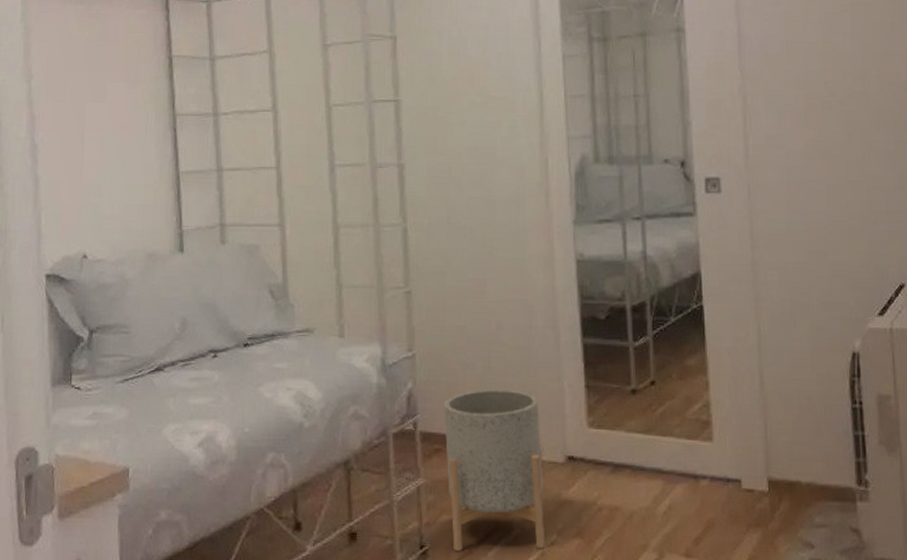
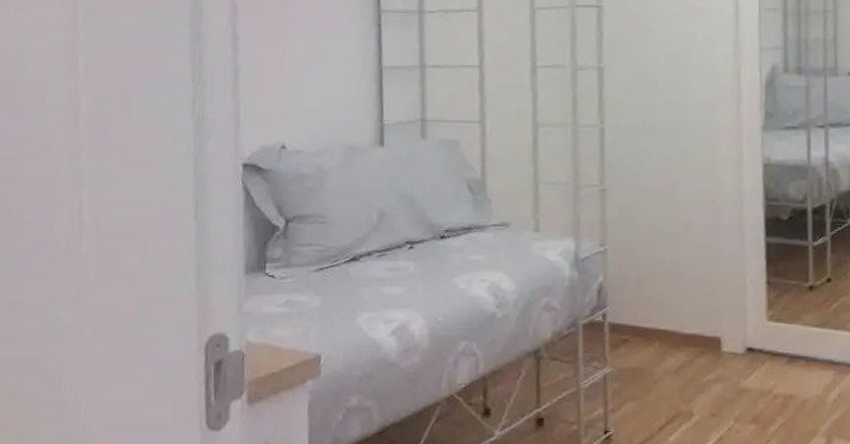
planter: present [444,390,546,551] -> none [632,284,723,436]

